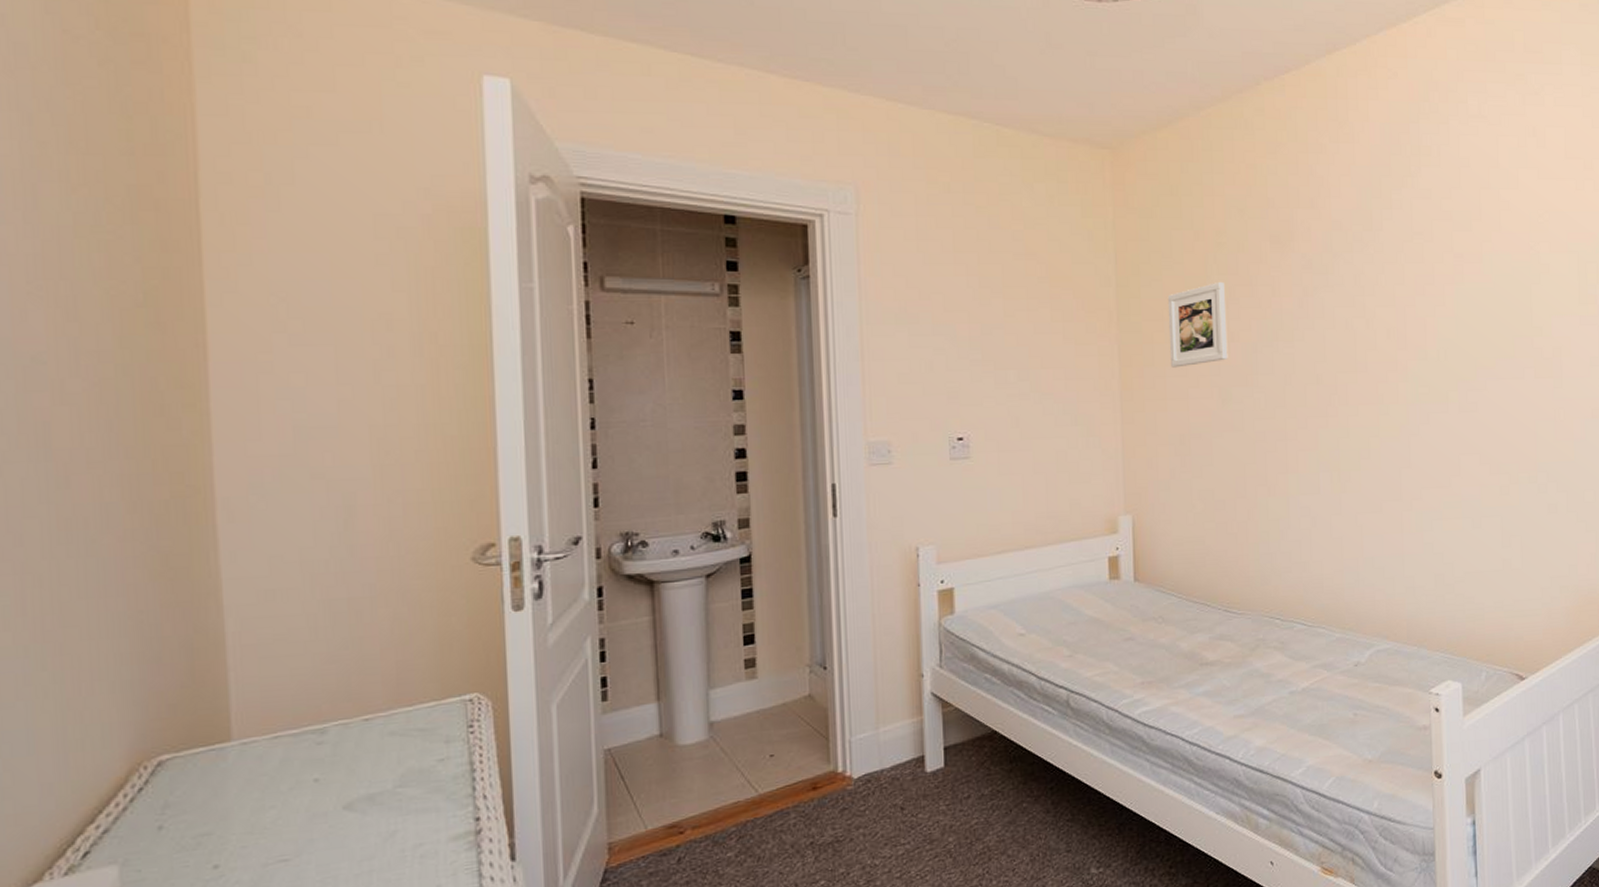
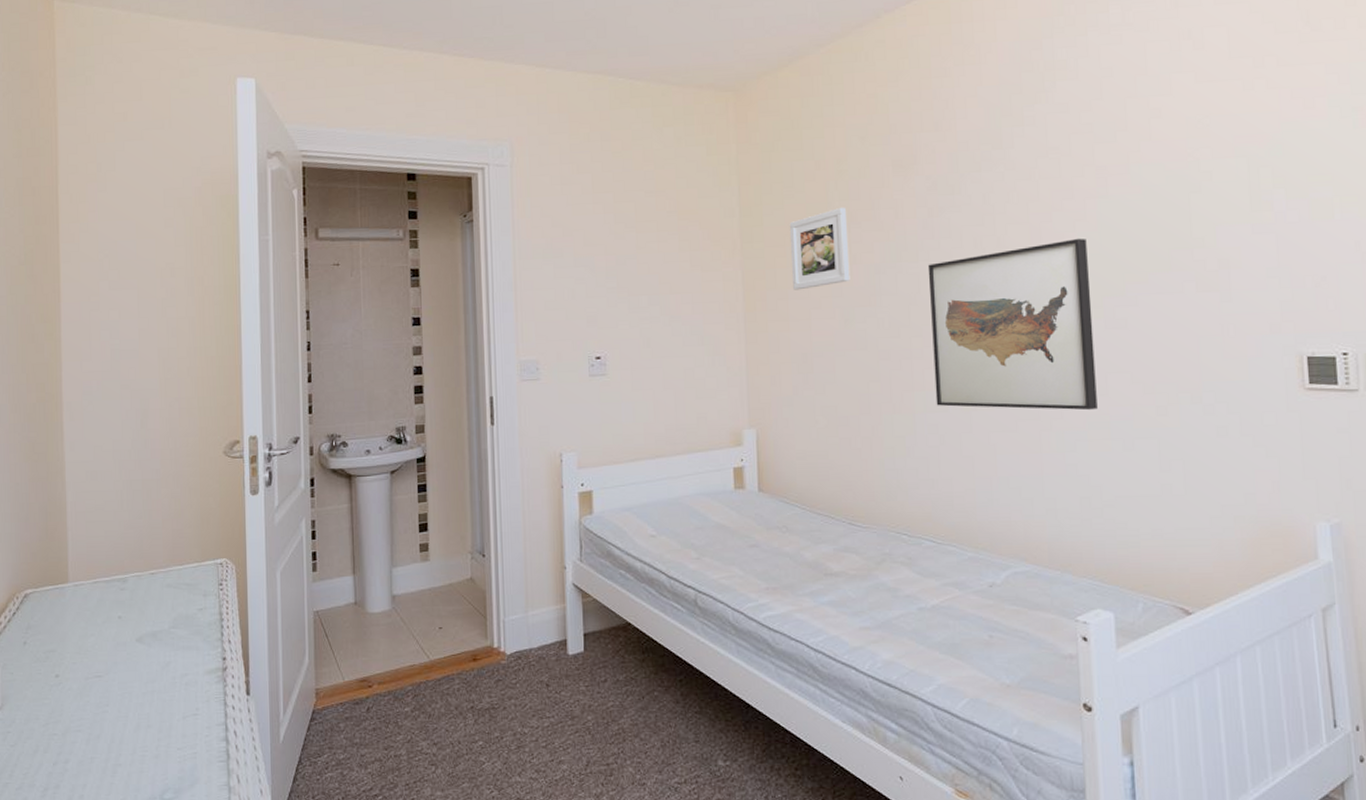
wall art: none [1302,323,1451,491] -> present [927,238,1098,411]

